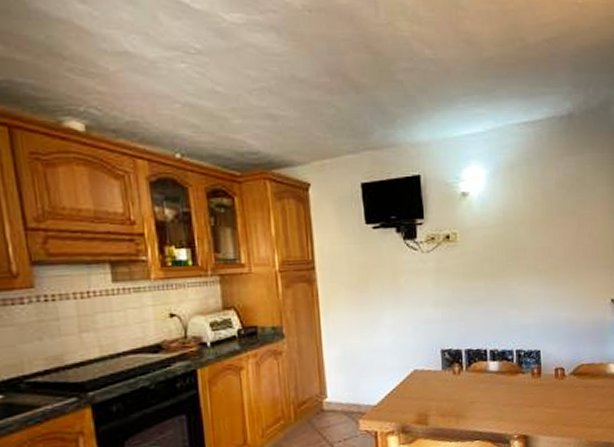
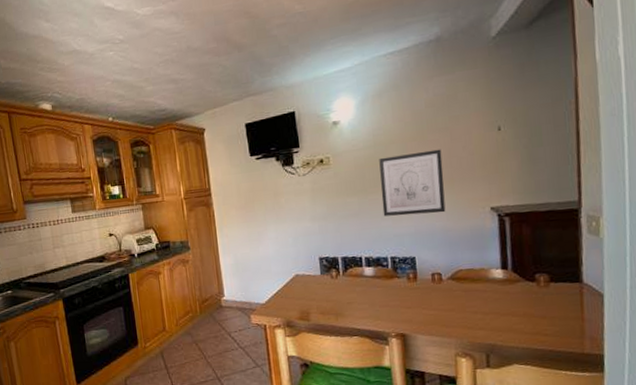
wall art: none [508,234,571,305] -> present [379,149,446,217]

